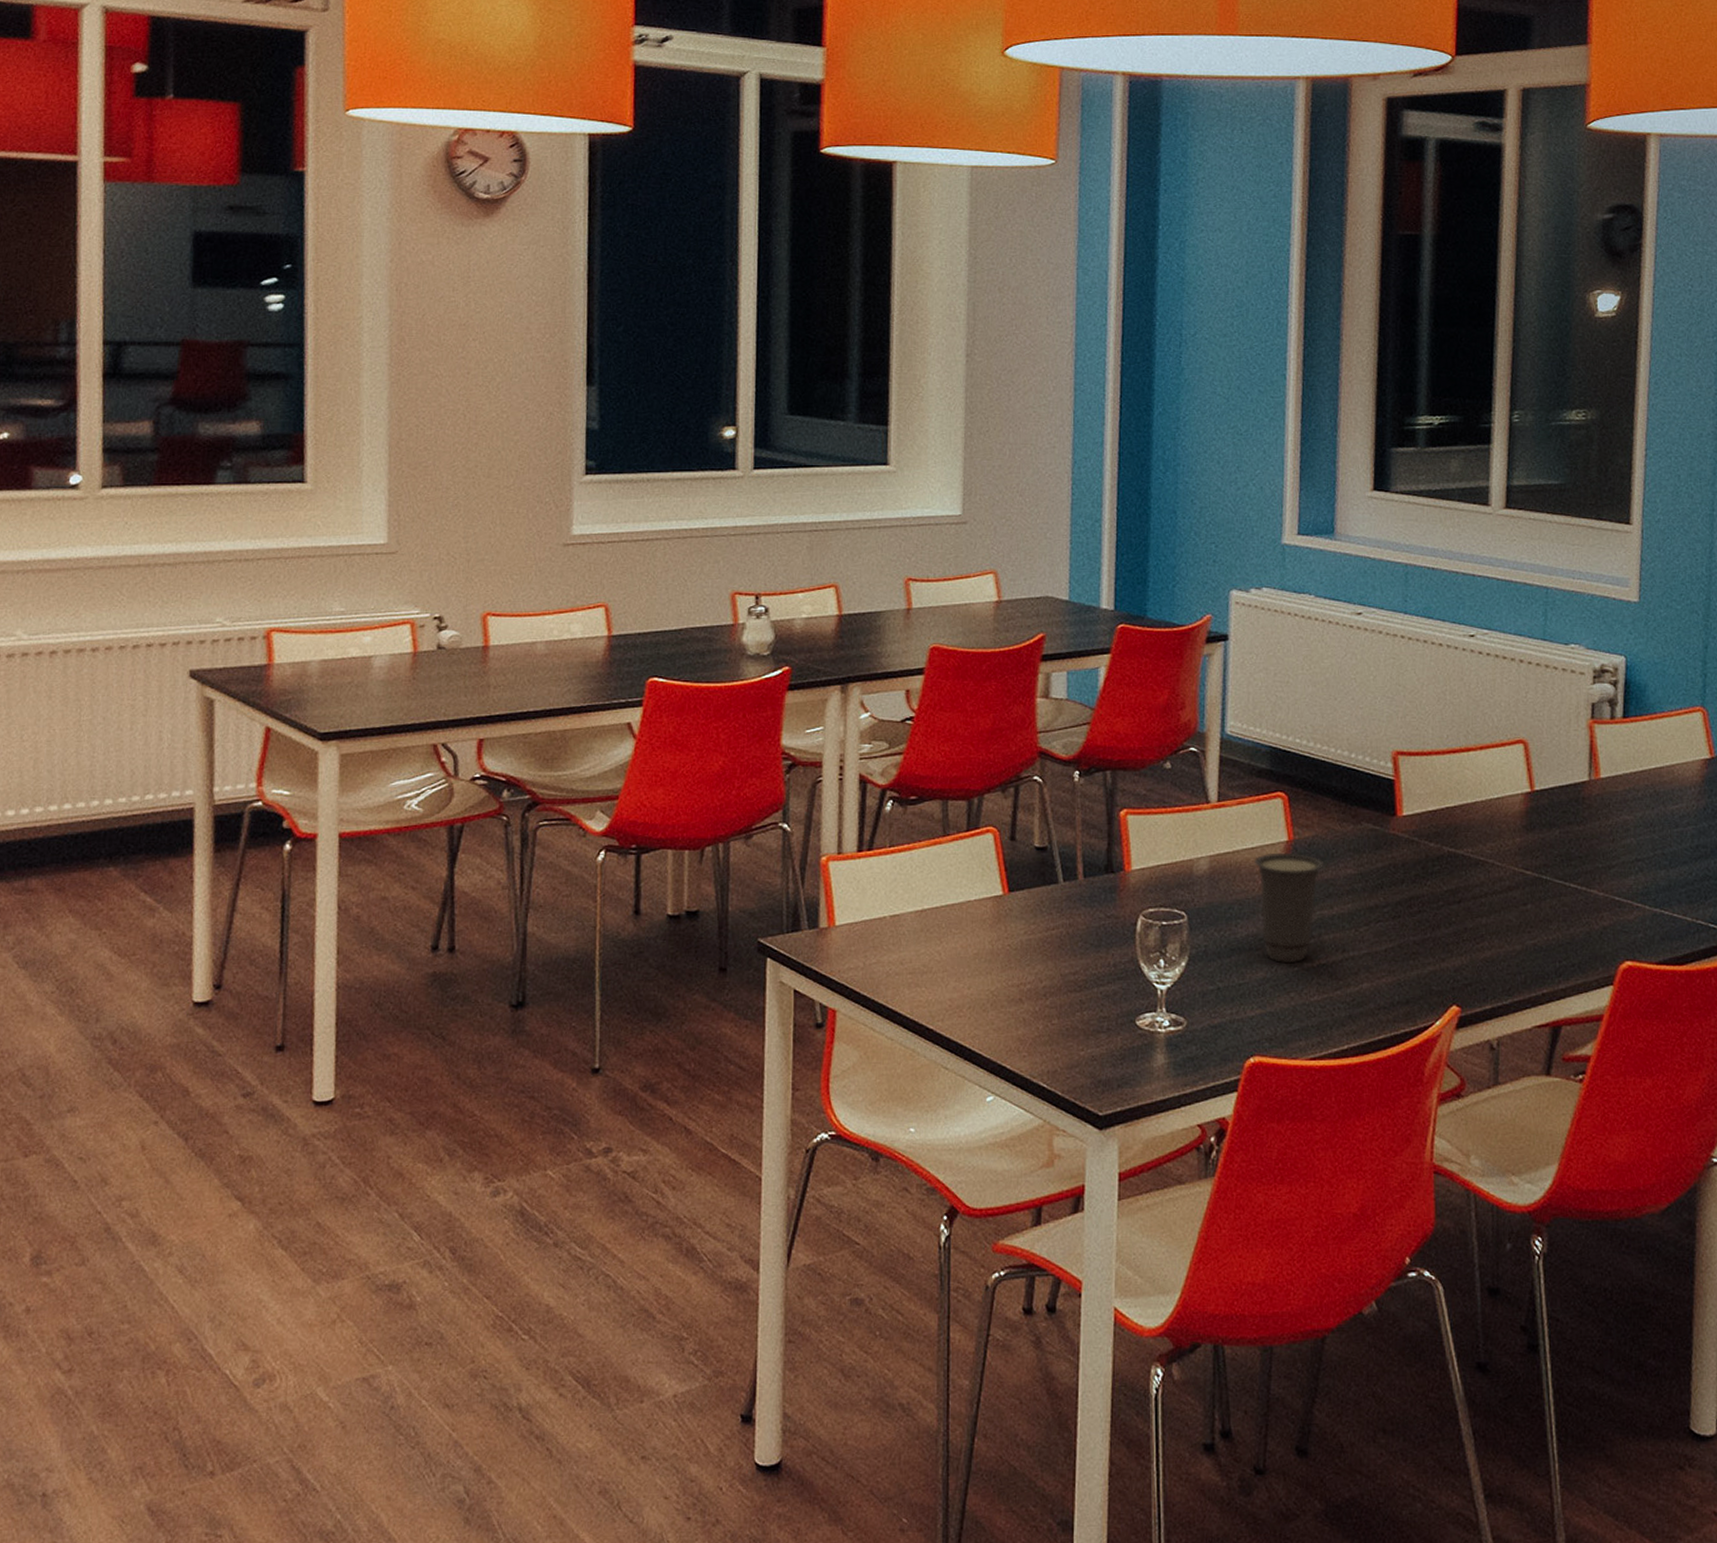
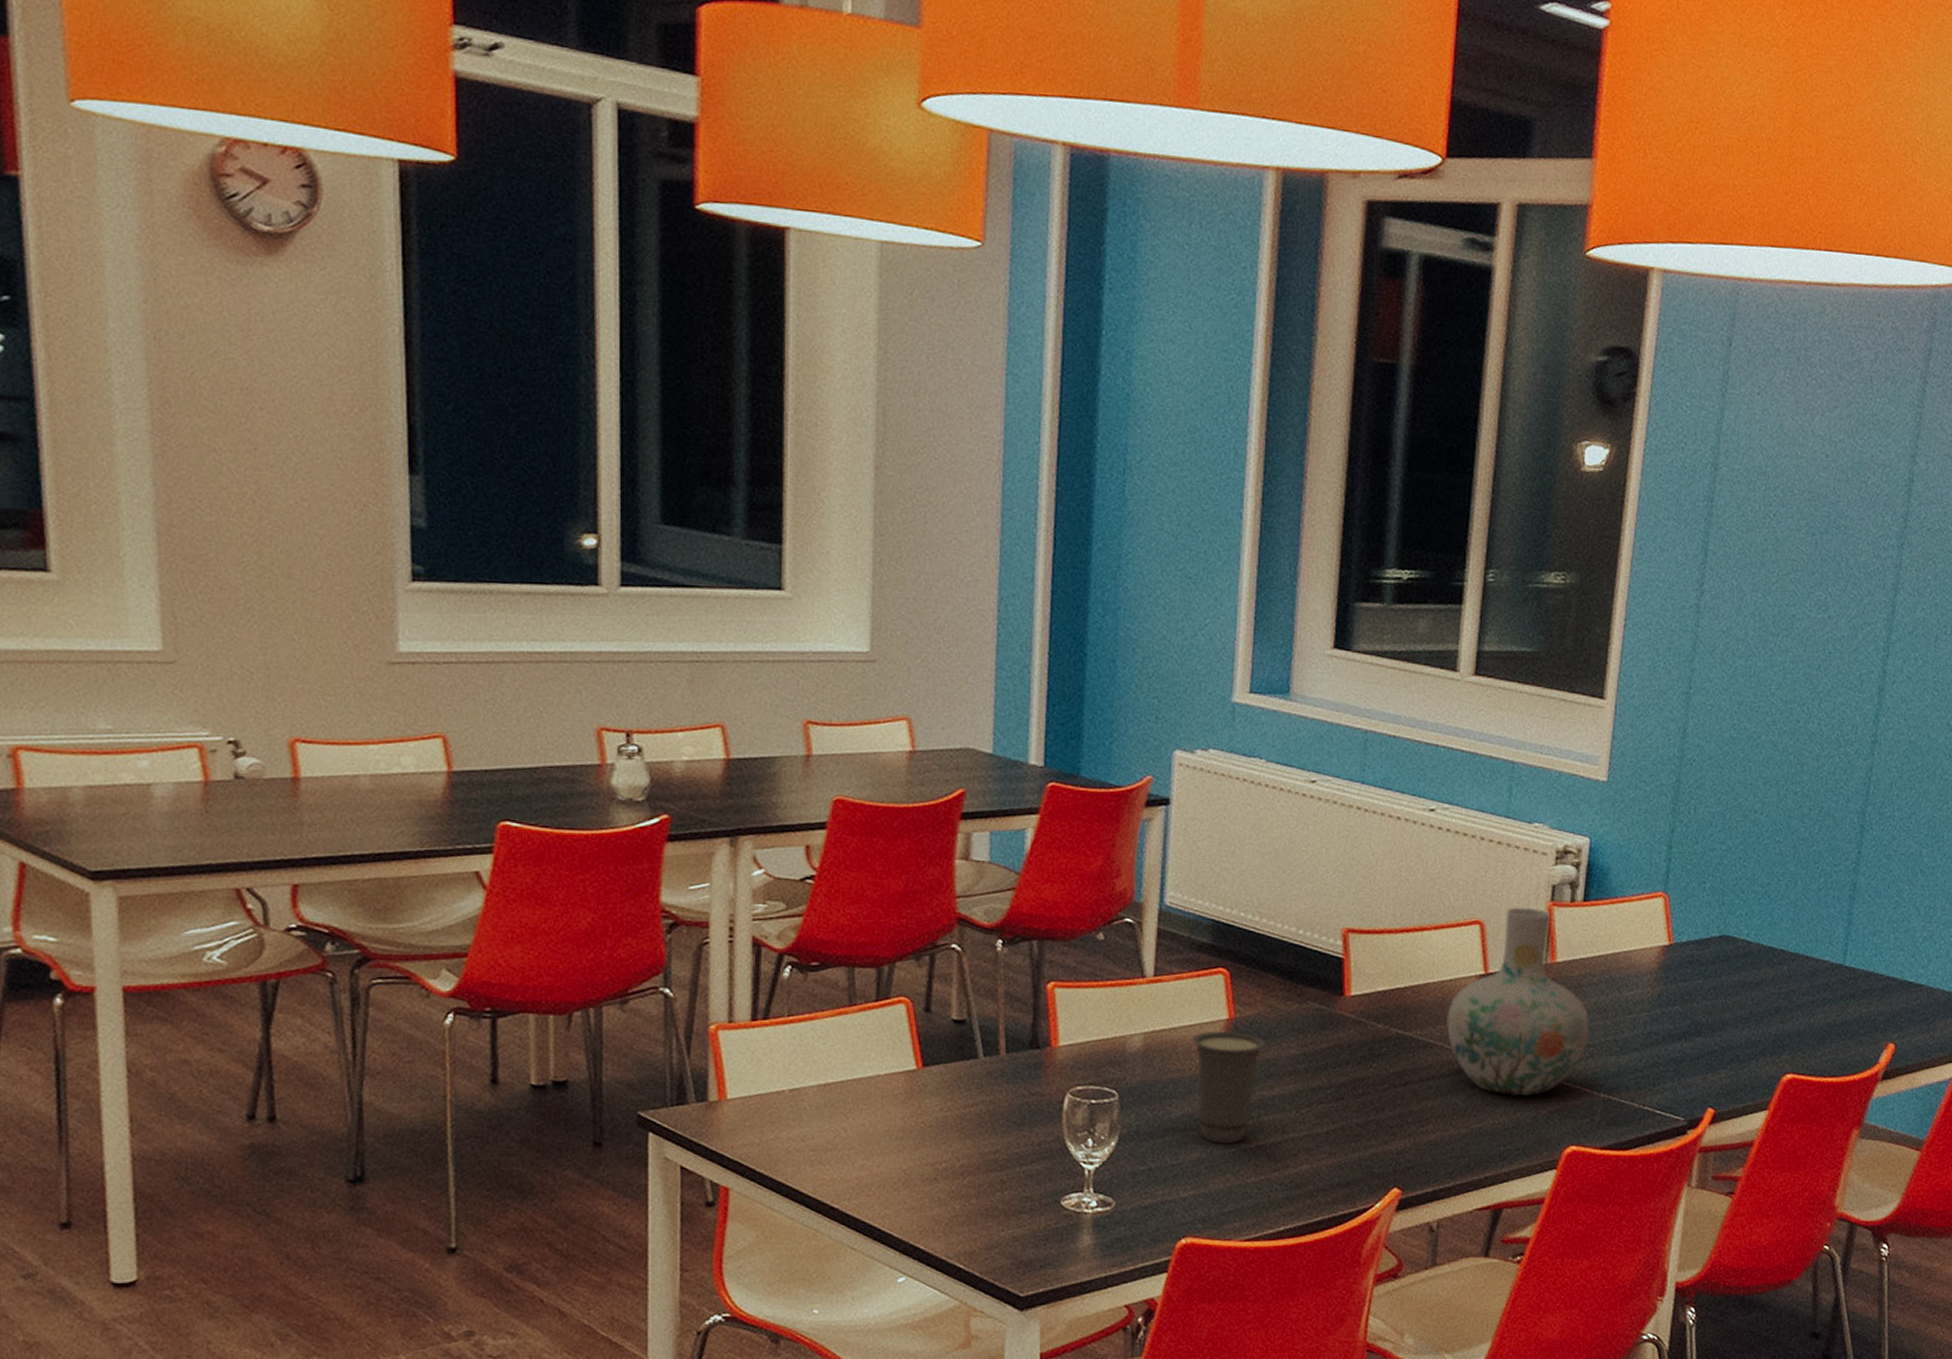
vase: none [1496,726,1638,912] -> present [1447,907,1590,1097]

